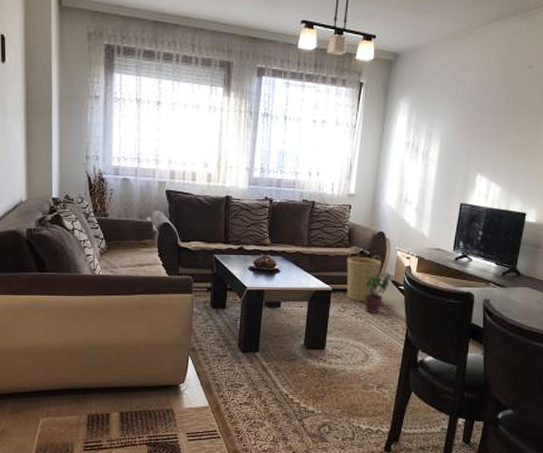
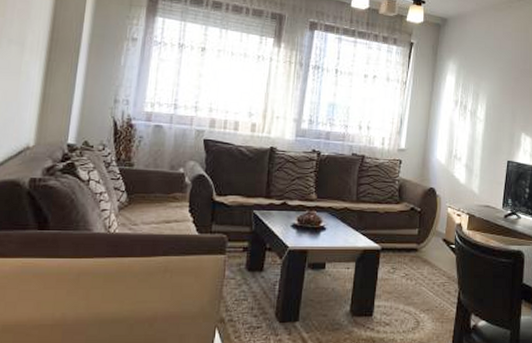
basket: present [346,250,382,303] -> none [396,207,432,263]
potted plant: present [365,273,392,313] -> none [415,231,443,274]

